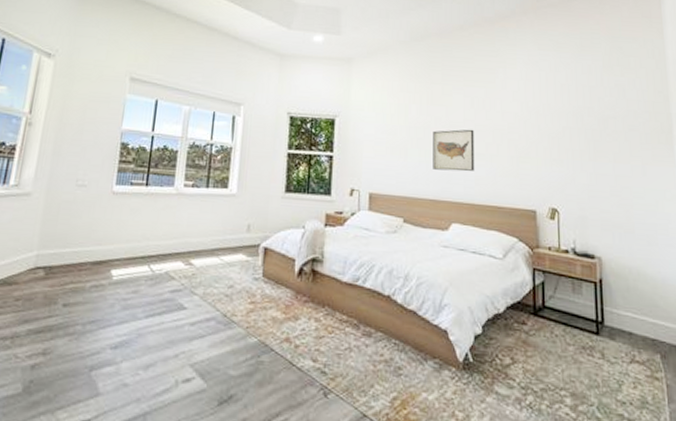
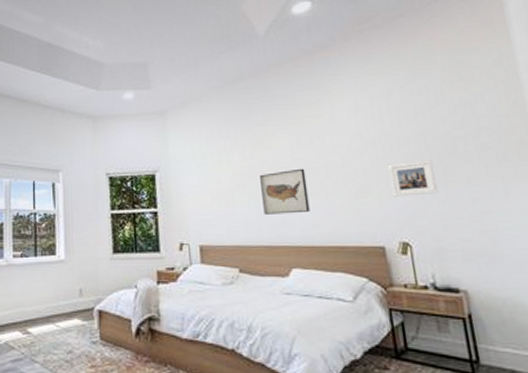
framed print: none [548,134,587,167] -> present [388,160,438,197]

